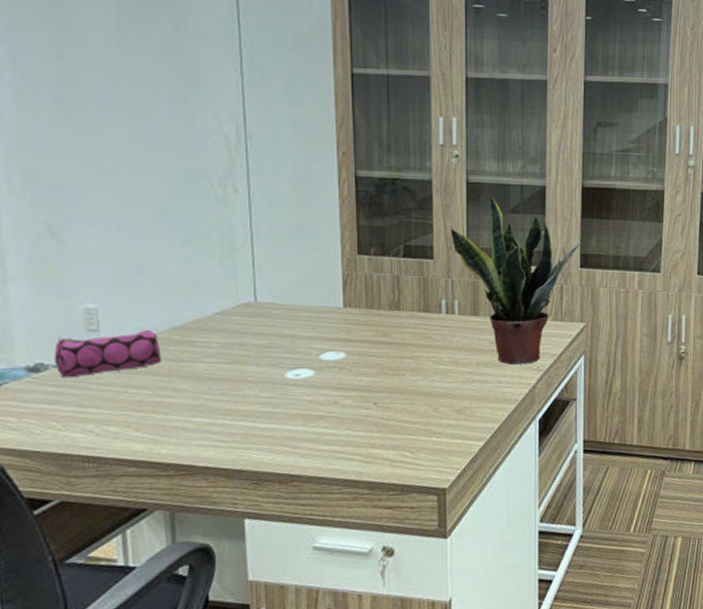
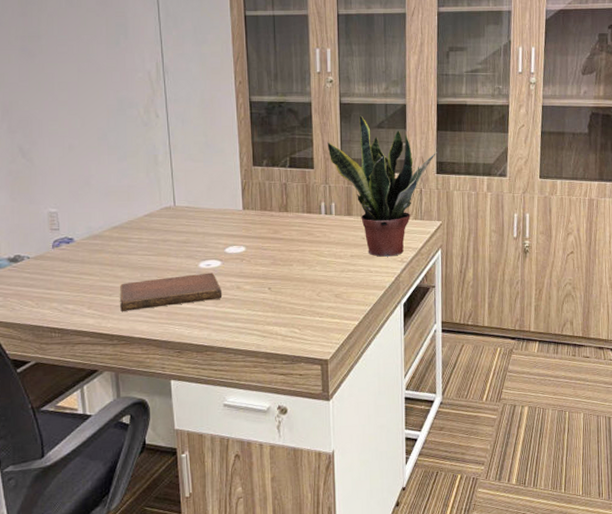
pencil case: present [53,329,161,377] -> none [27,228,105,266]
notebook: none [180,384,314,434] -> present [120,272,221,311]

